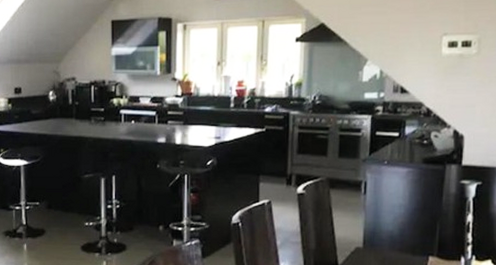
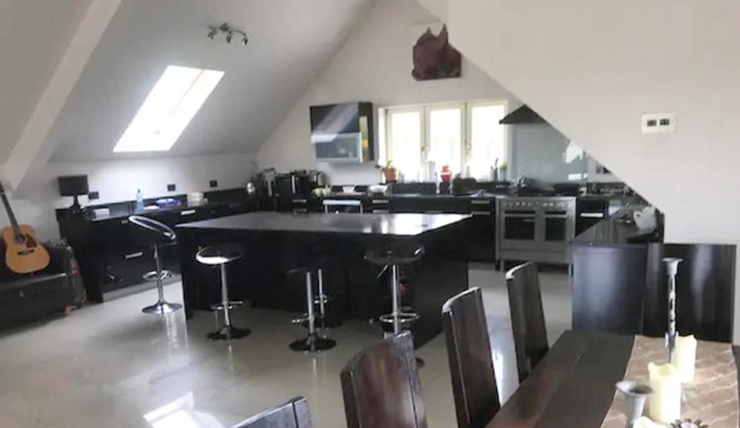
toaster: none [246,92,272,111] -> present [452,177,478,197]

